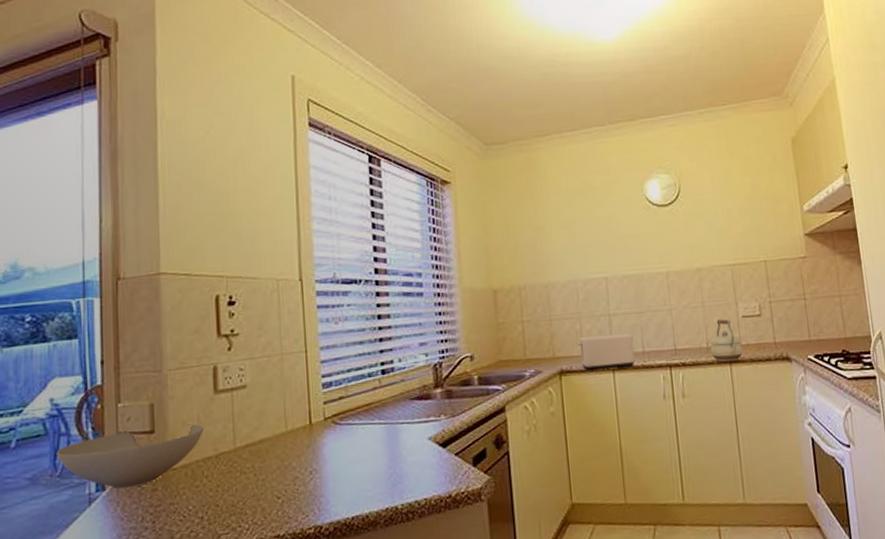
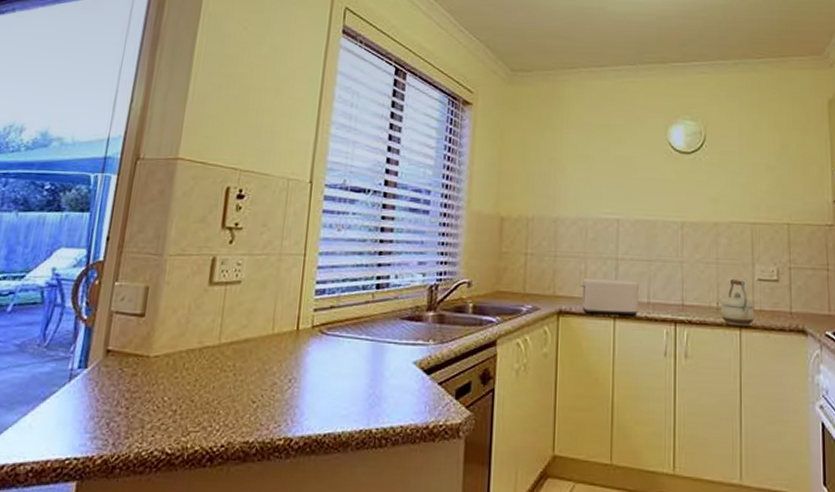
bowl: present [56,424,204,490] -> none [47,310,193,370]

